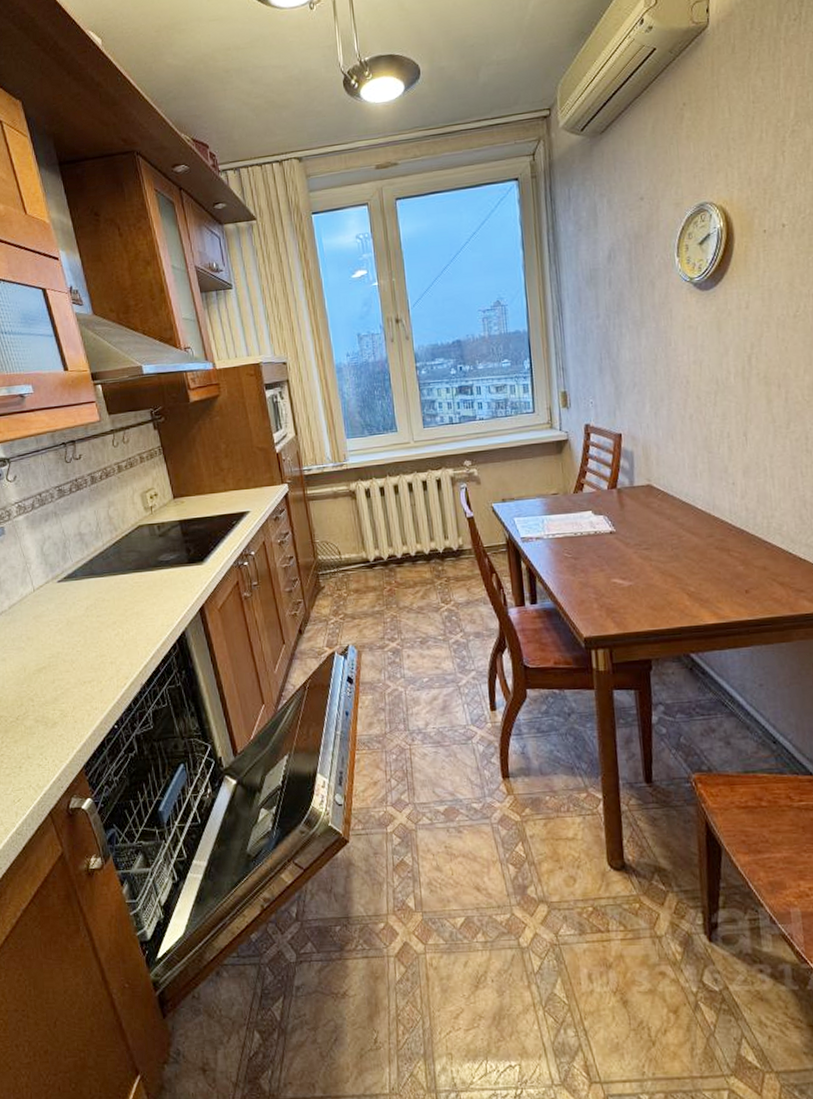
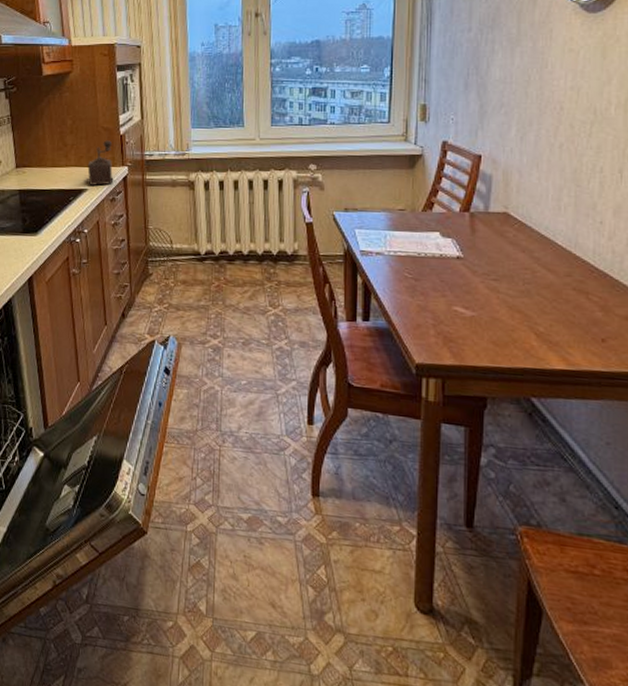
pepper mill: none [247,460,275,507] -> present [87,140,114,186]

